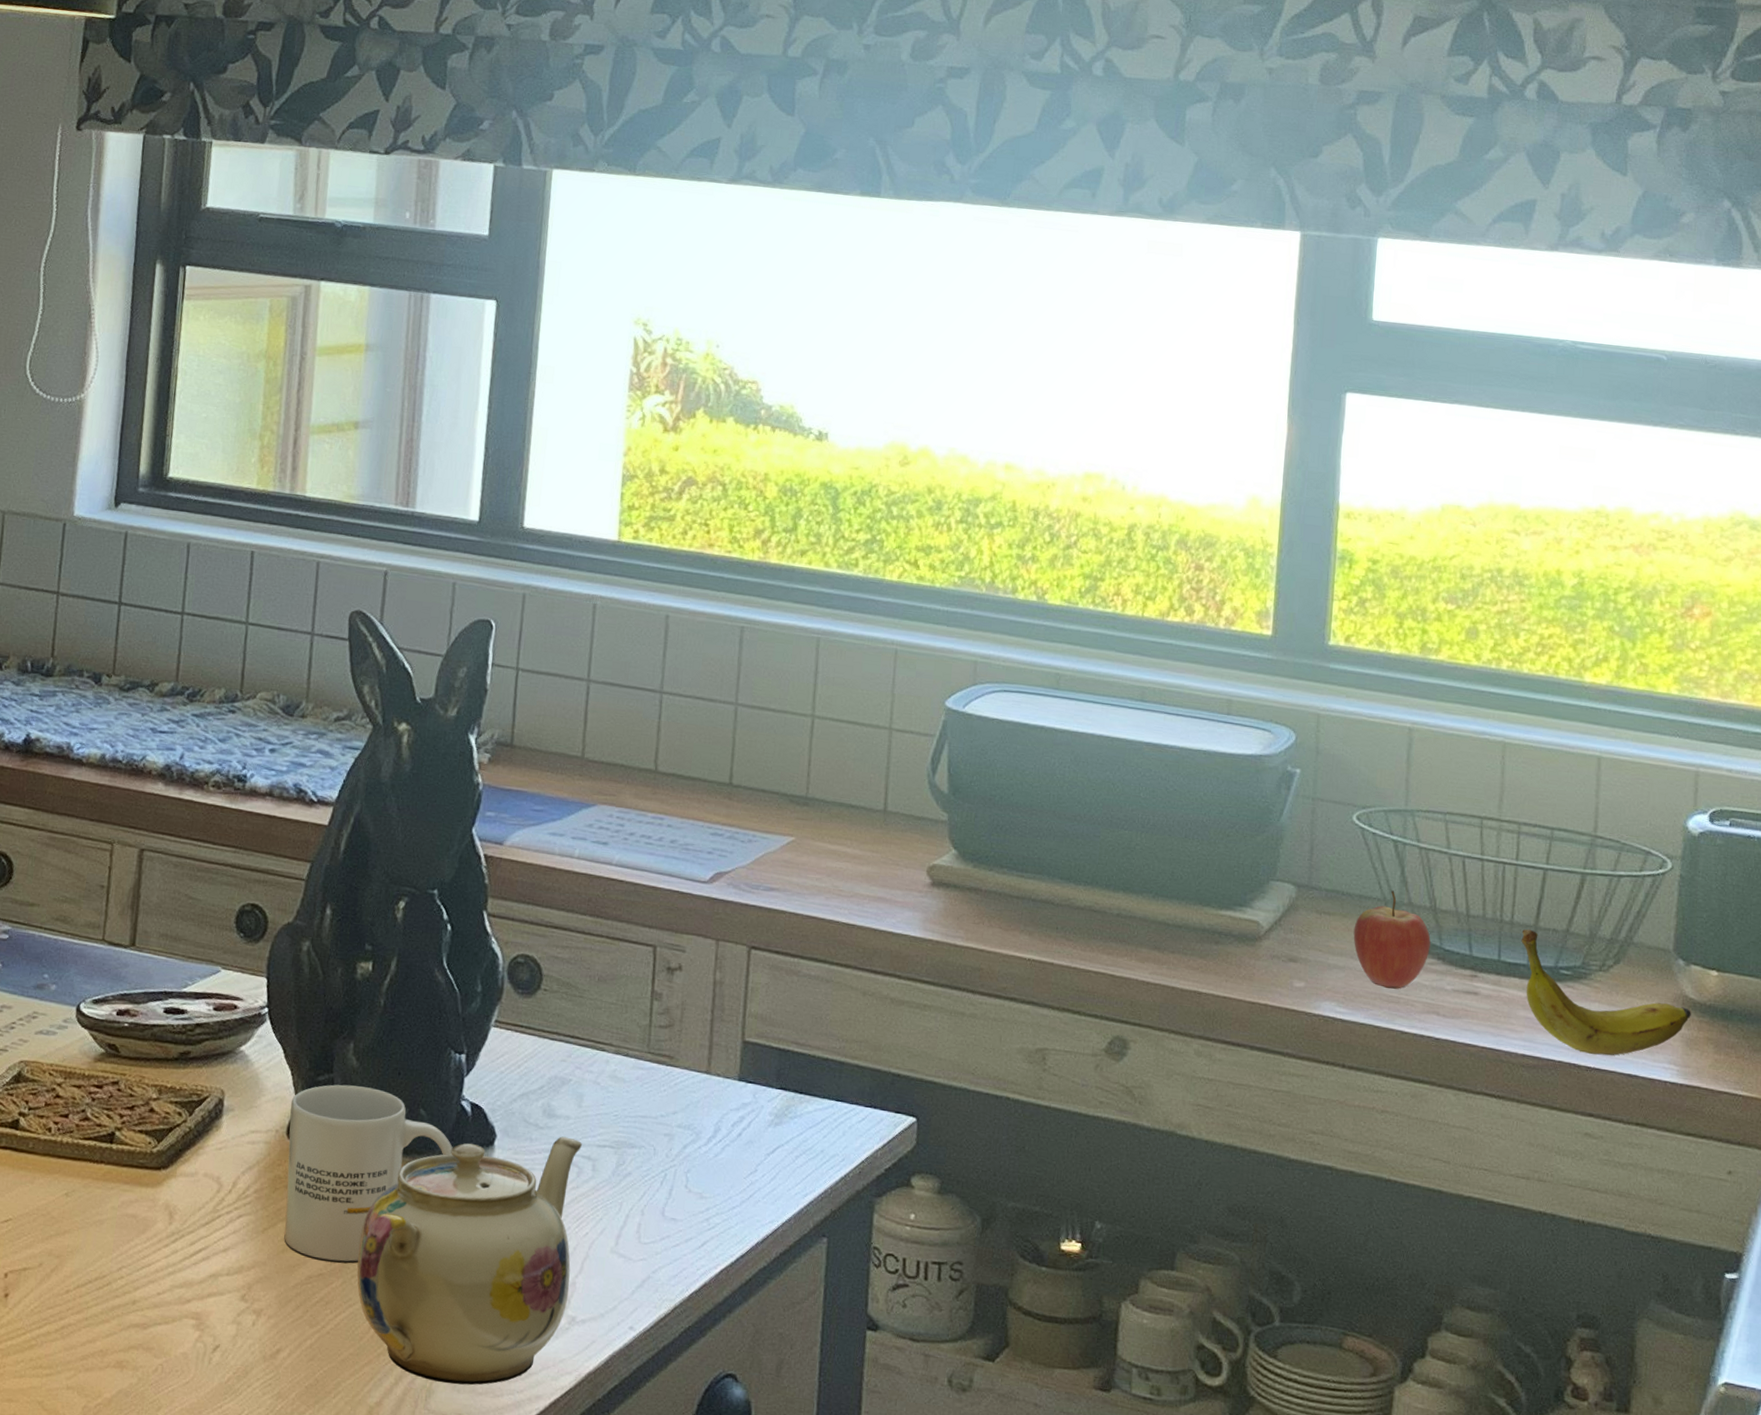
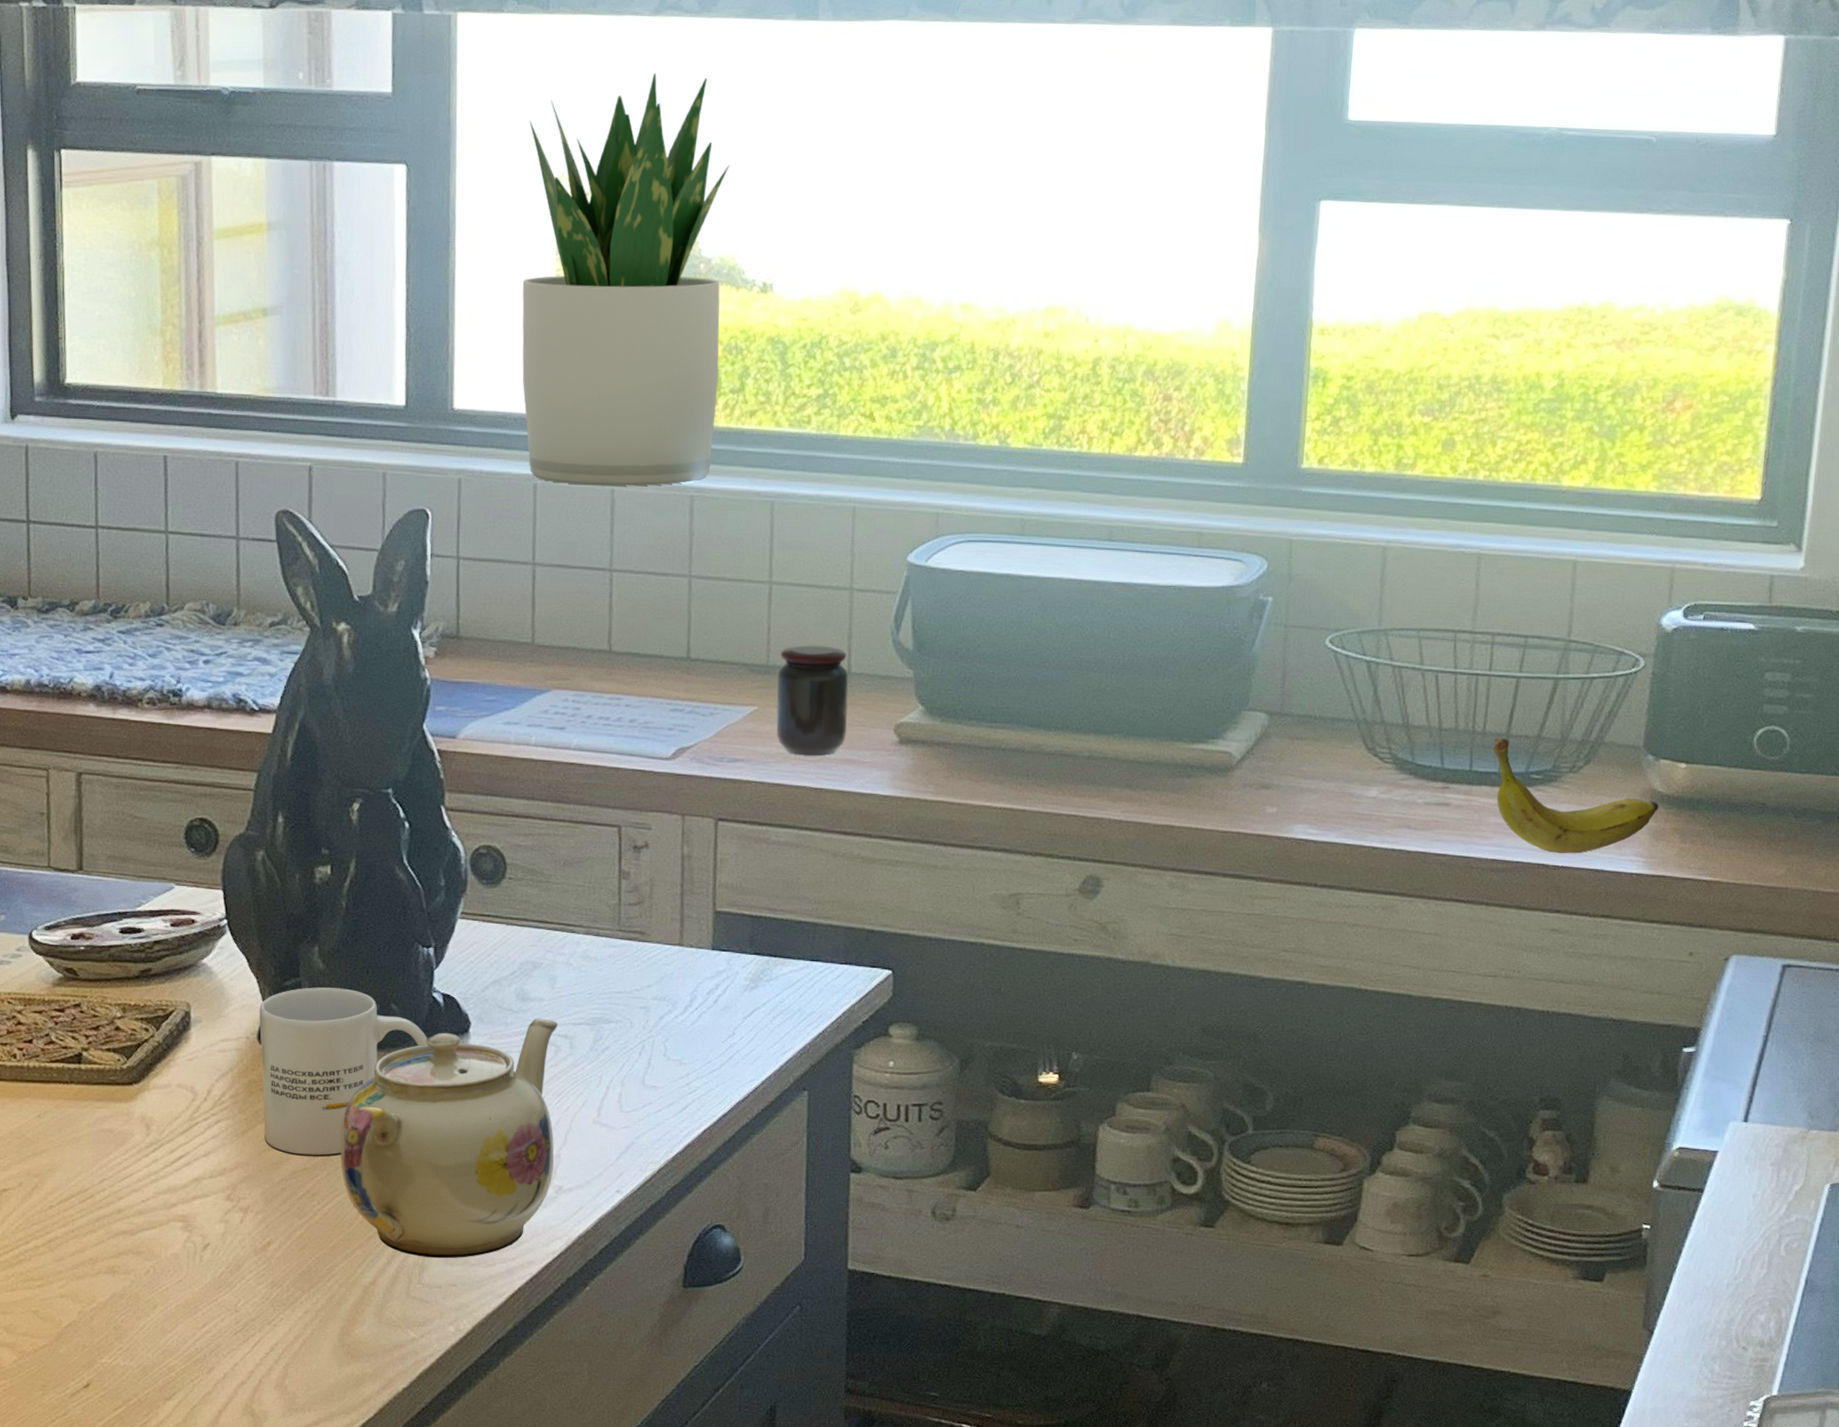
planter: none [589,234,793,615] -> present [522,73,730,486]
jar: none [812,780,885,891] -> present [776,645,849,756]
fruit: present [1353,890,1431,989] -> none [1325,711,1403,807]

